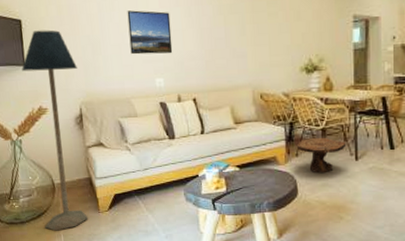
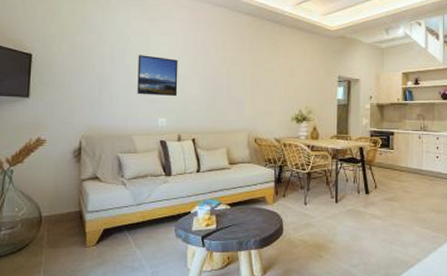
floor lamp: present [22,30,89,231] -> none [24,65,82,266]
side table: present [297,137,347,174] -> none [285,180,328,214]

